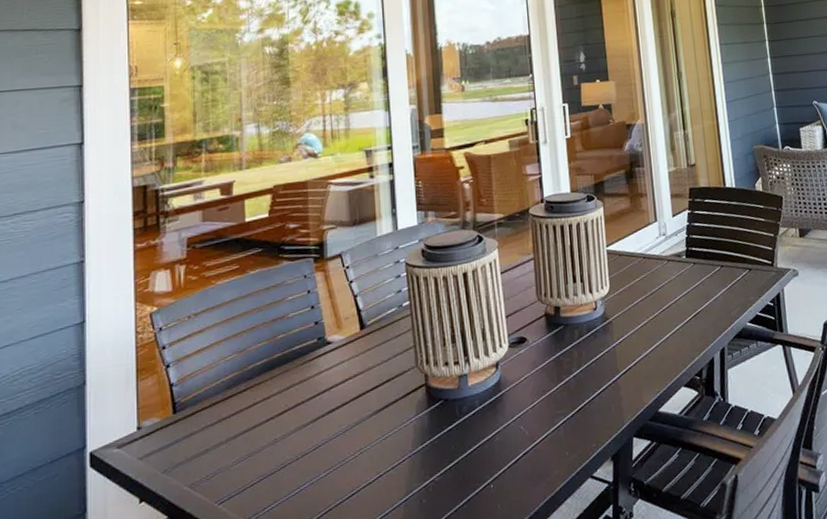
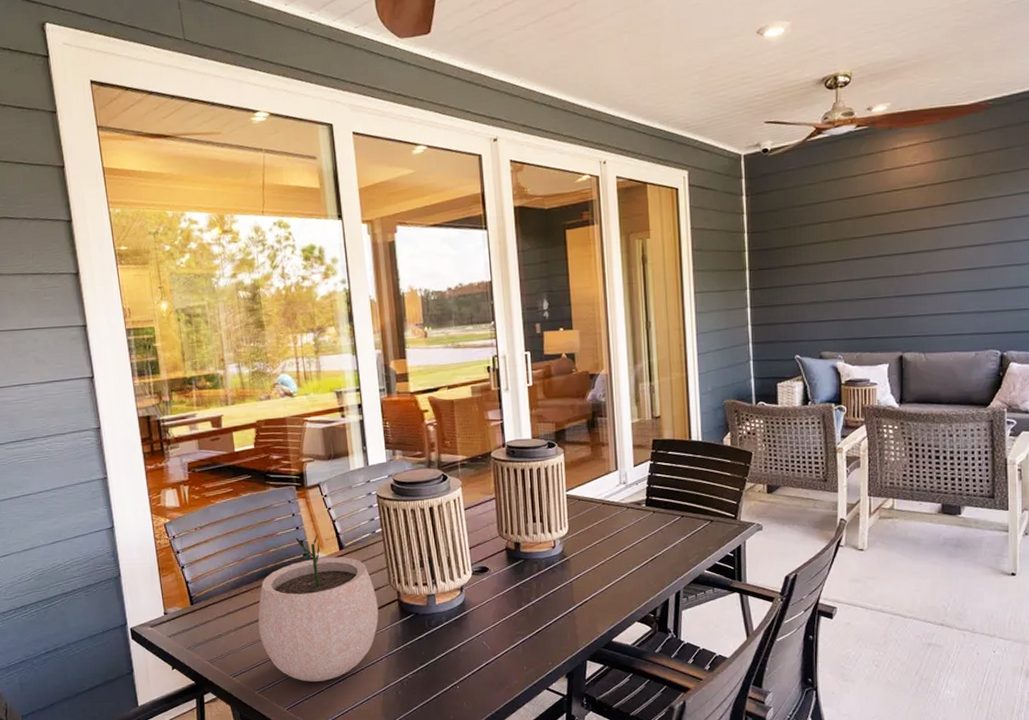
plant pot: none [256,314,403,501] -> present [258,535,379,682]

